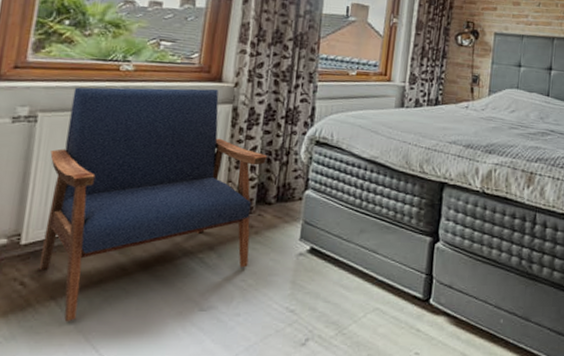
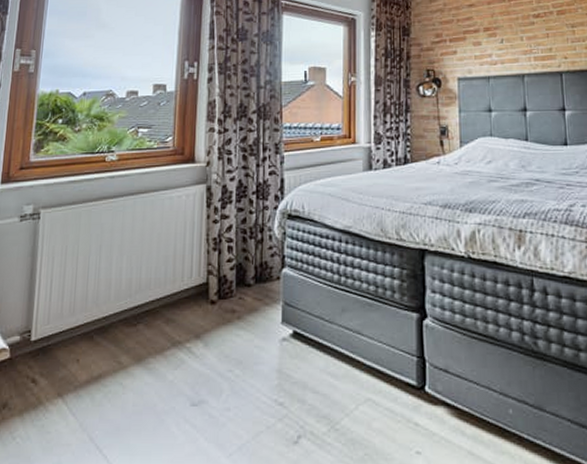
armchair: present [40,87,267,322] -> none [48,170,242,421]

